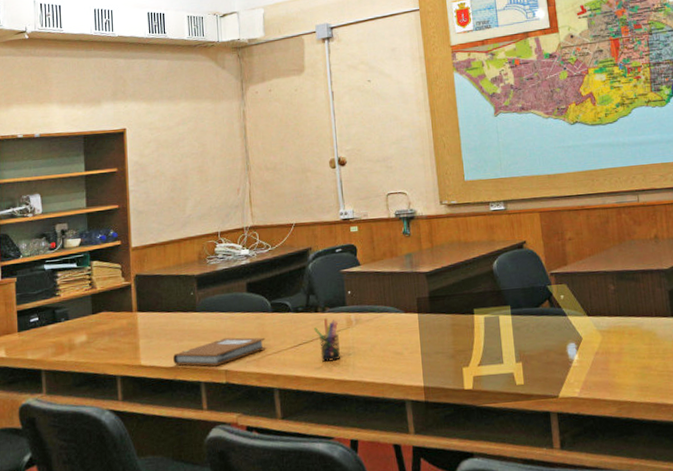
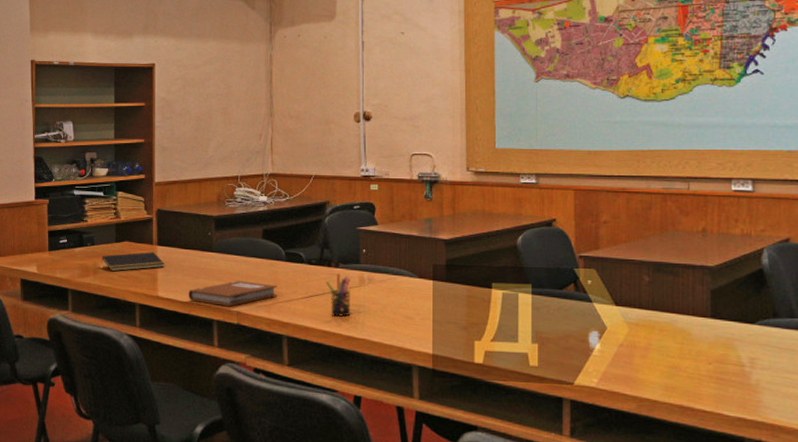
notepad: none [77,319,146,346] -> present [102,252,165,272]

